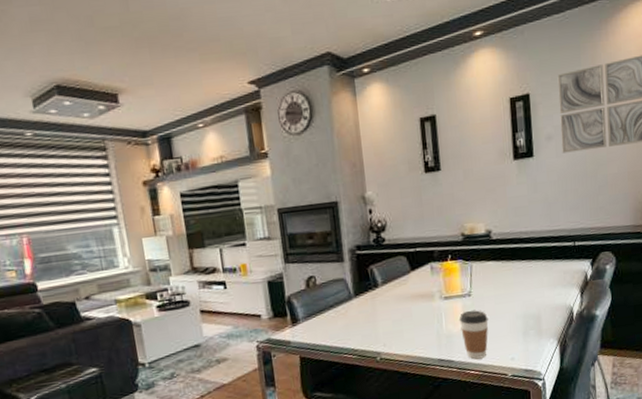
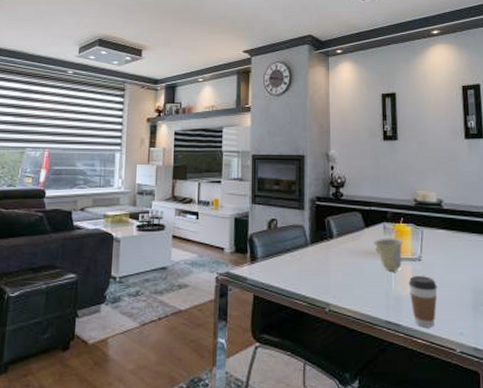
cup: none [421,277,452,312] -> present [374,238,402,272]

